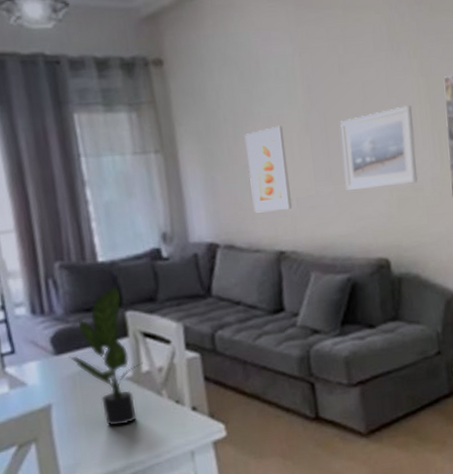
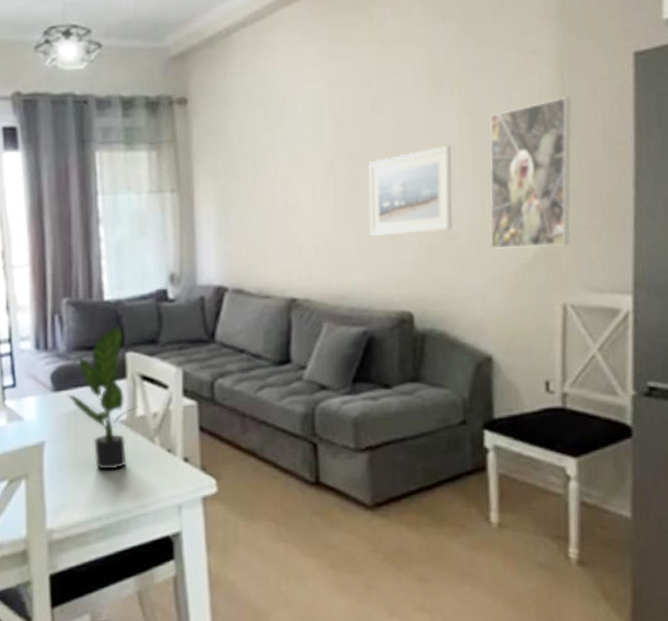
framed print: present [244,125,293,213] -> none [264,166,309,257]

